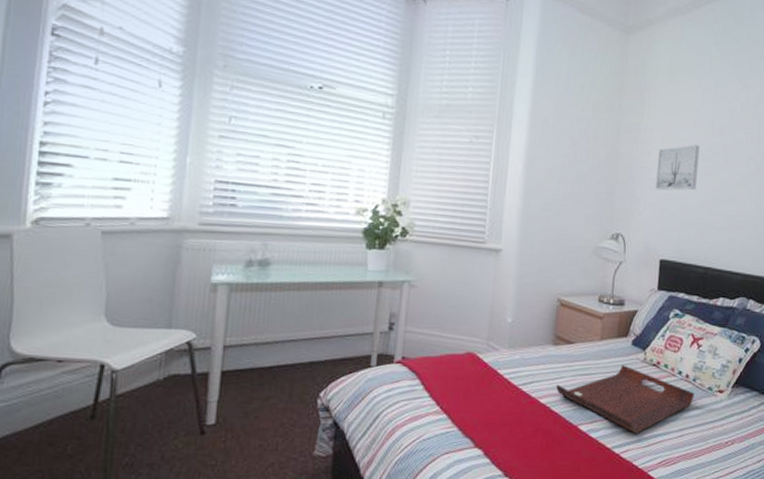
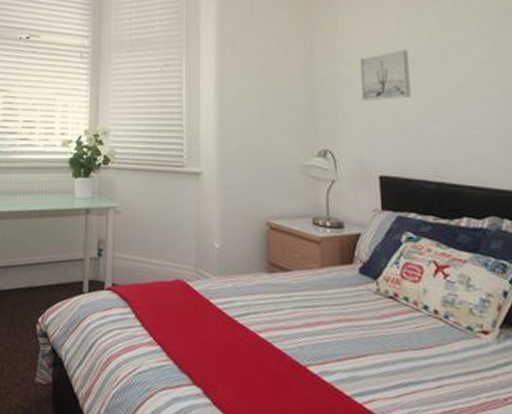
serving tray: present [556,365,695,434] -> none [276,296,450,381]

